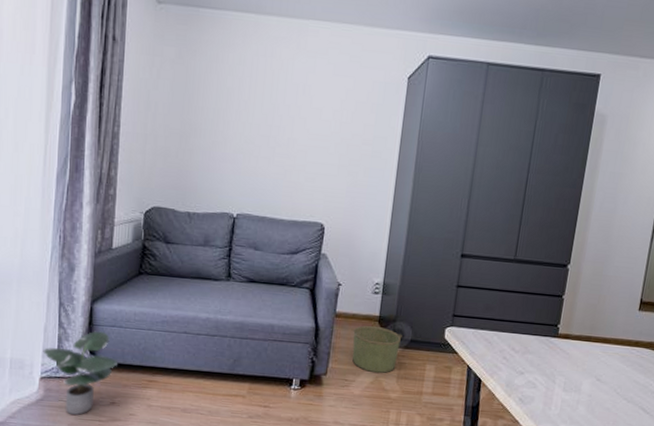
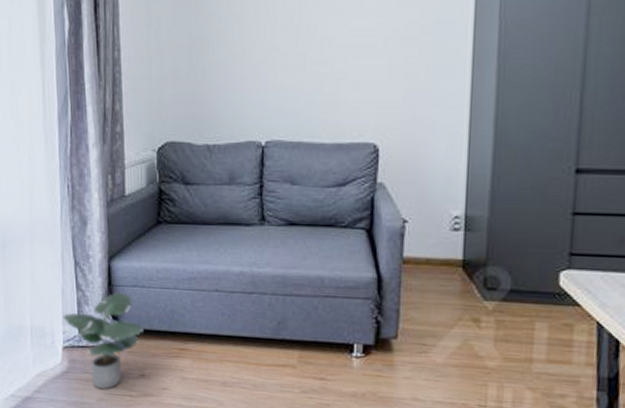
basket: present [352,325,402,374] -> none [427,273,498,336]

